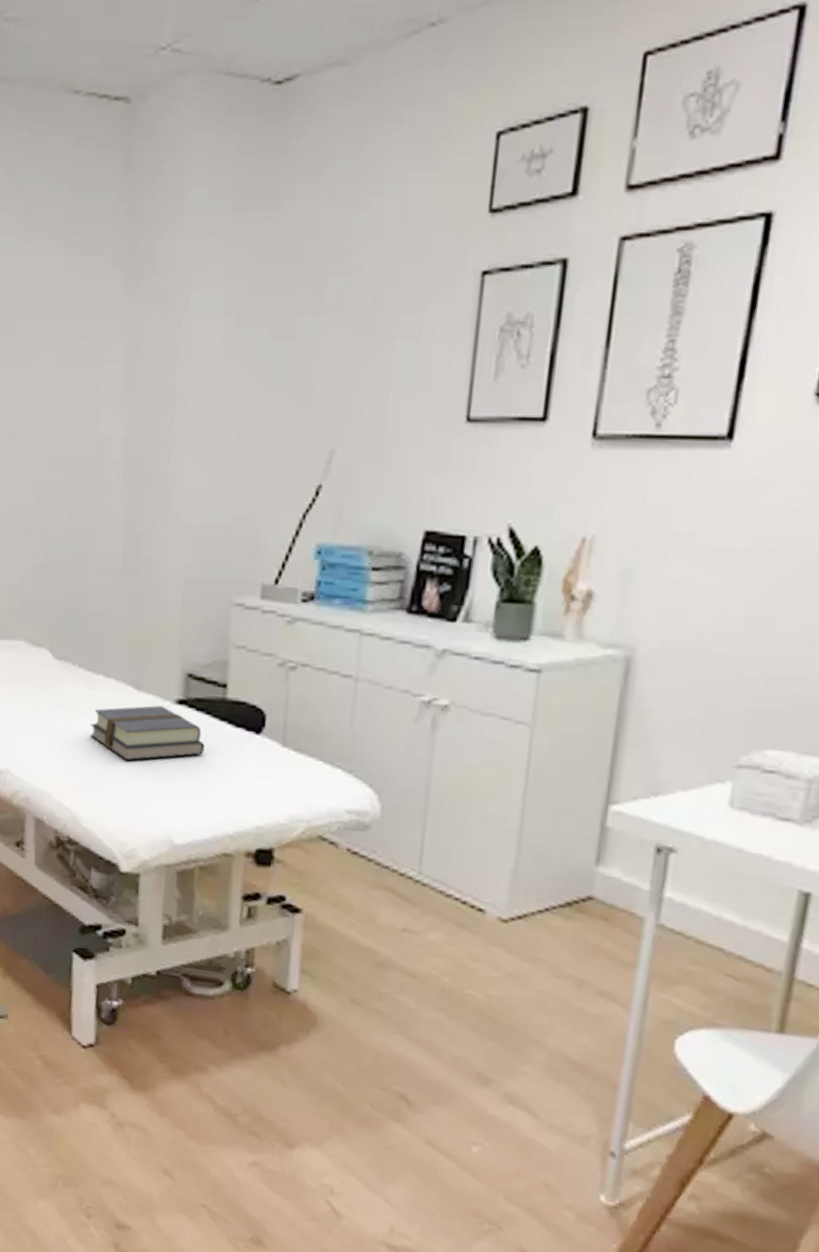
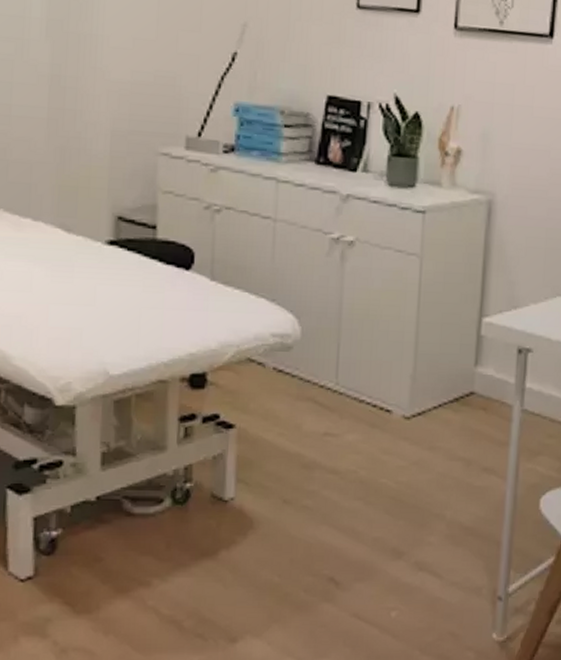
book: present [89,705,205,761] -> none [18,246,137,300]

